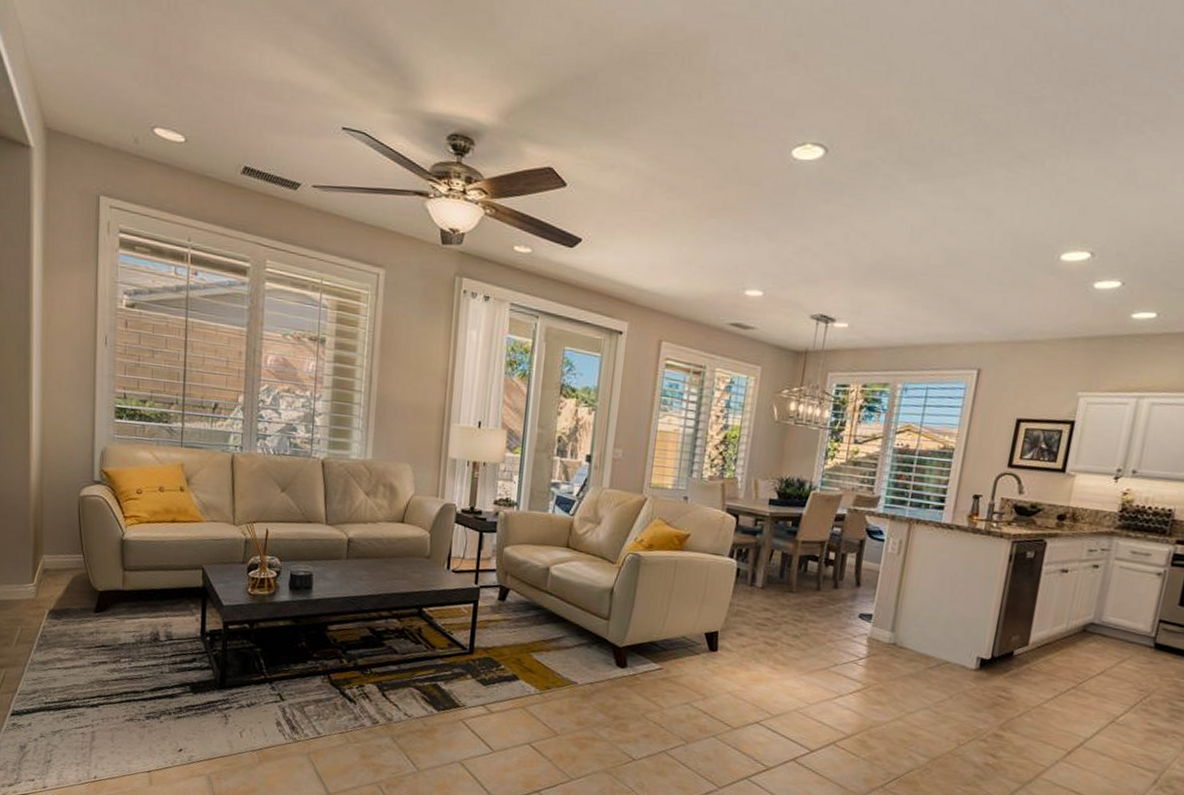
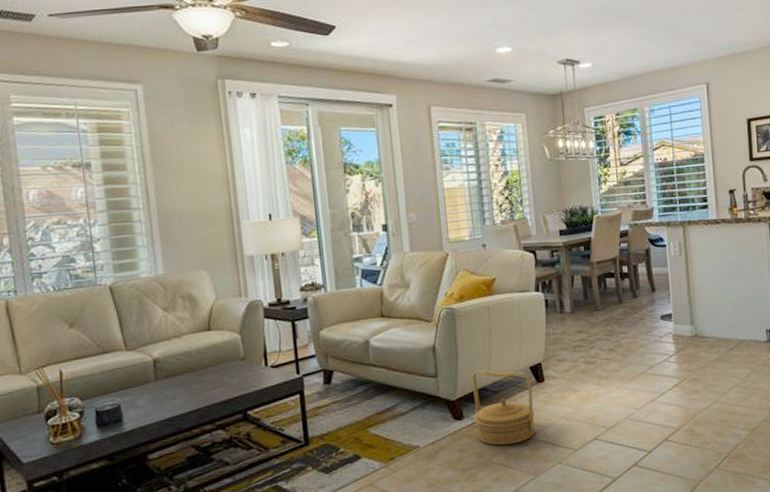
basket: none [636,622,705,706] -> present [471,369,535,446]

